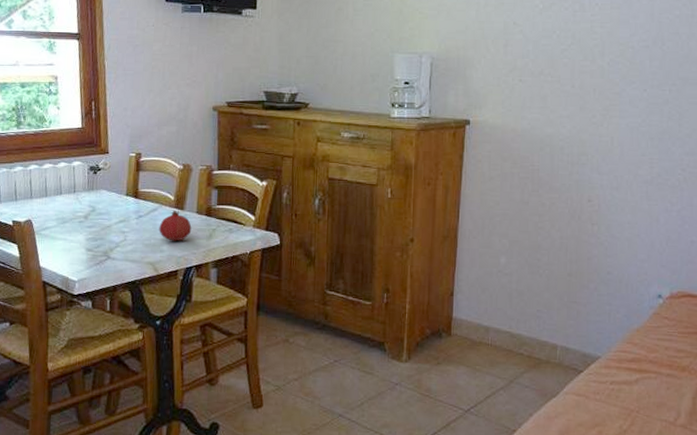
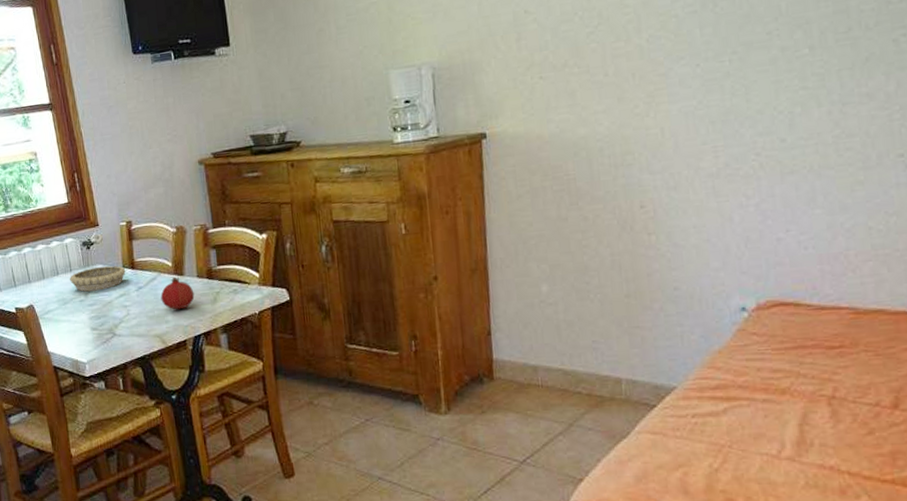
decorative bowl: none [72,191,129,214] -> present [70,265,126,292]

